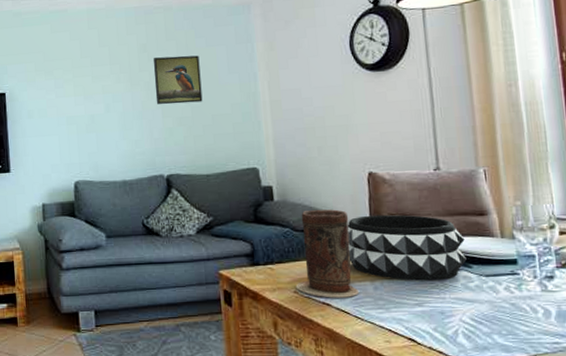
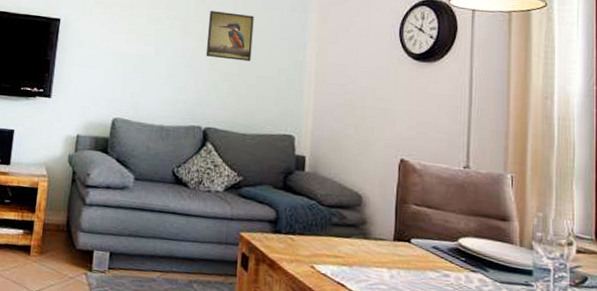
vase: present [295,209,360,298] -> none [313,186,376,282]
decorative bowl: present [347,214,467,281] -> none [369,201,484,280]

